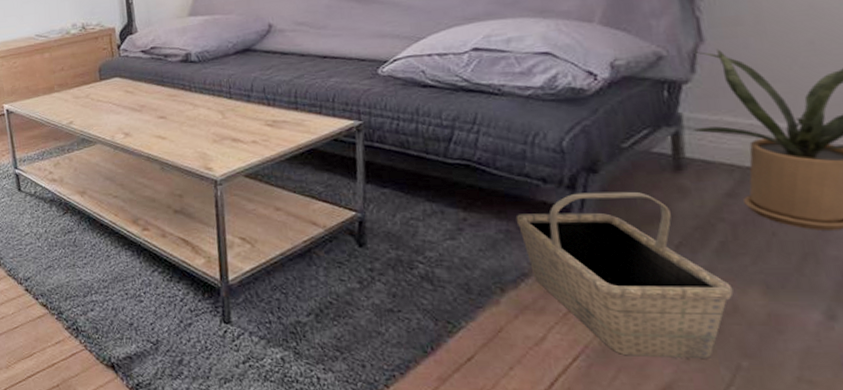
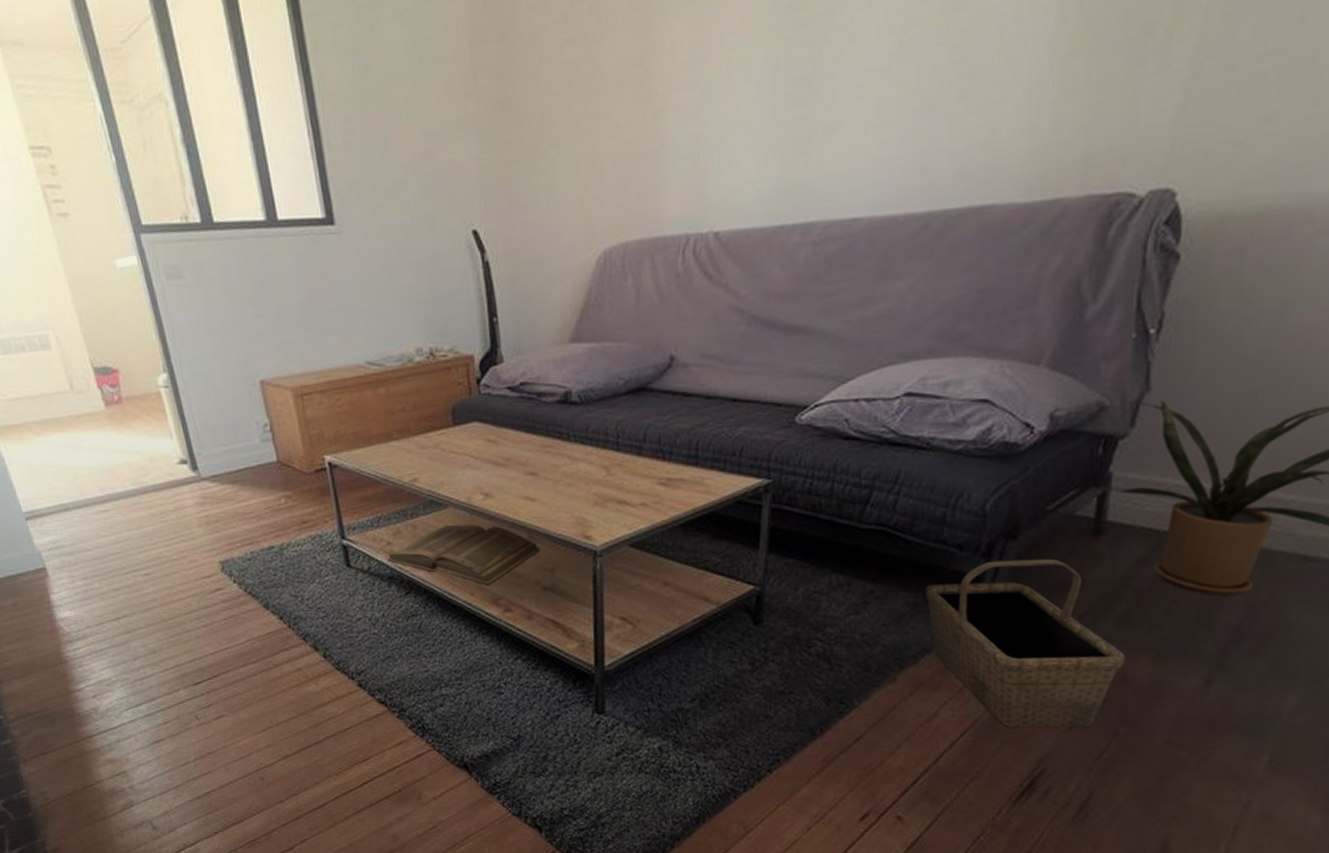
book: none [49,158,170,208] -> present [387,524,540,586]

